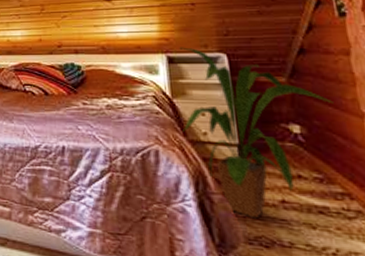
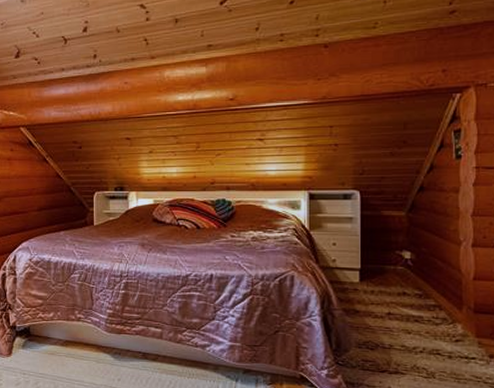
house plant: present [179,47,334,219] -> none [316,184,440,328]

